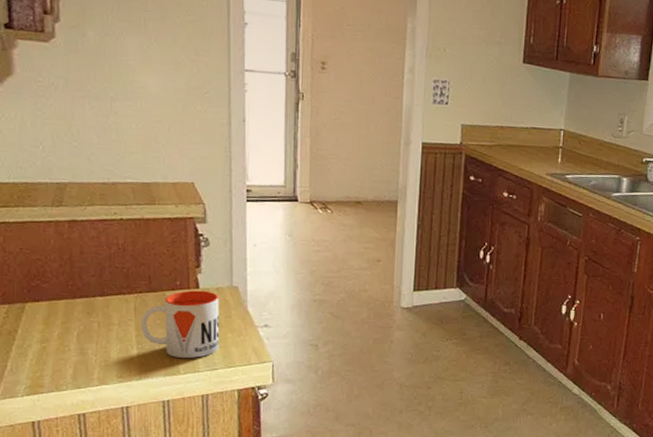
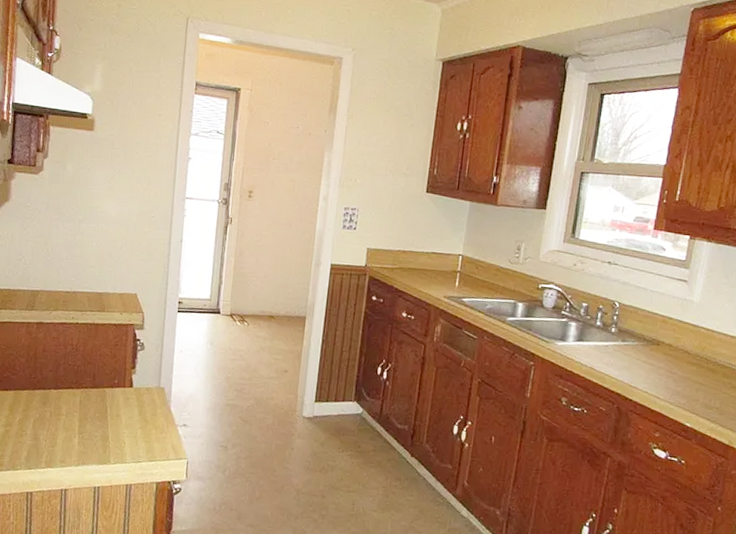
mug: present [140,290,220,358] -> none [83,388,148,450]

